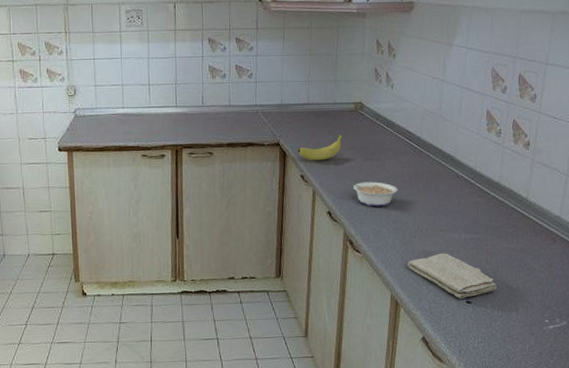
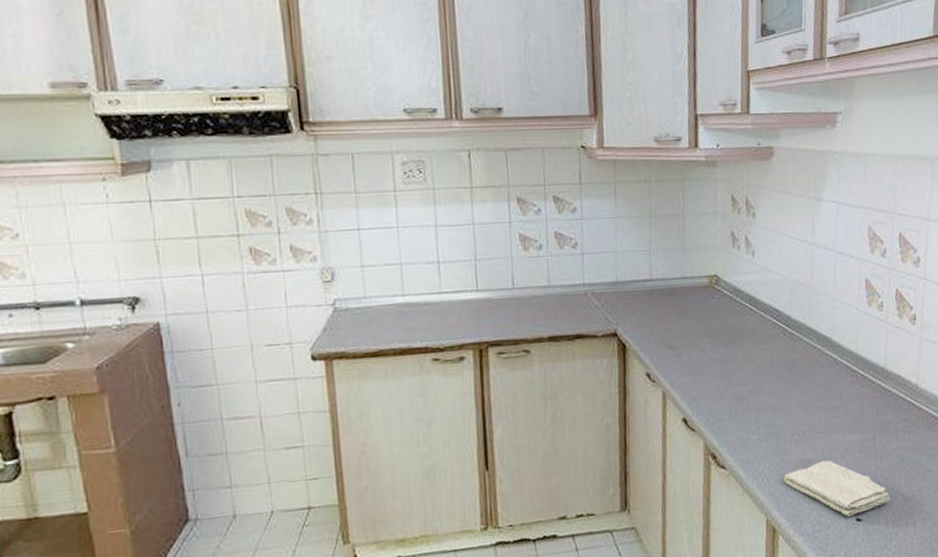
fruit: present [297,133,343,161] -> none [640,316,696,354]
legume: present [345,180,398,207] -> none [702,375,767,409]

